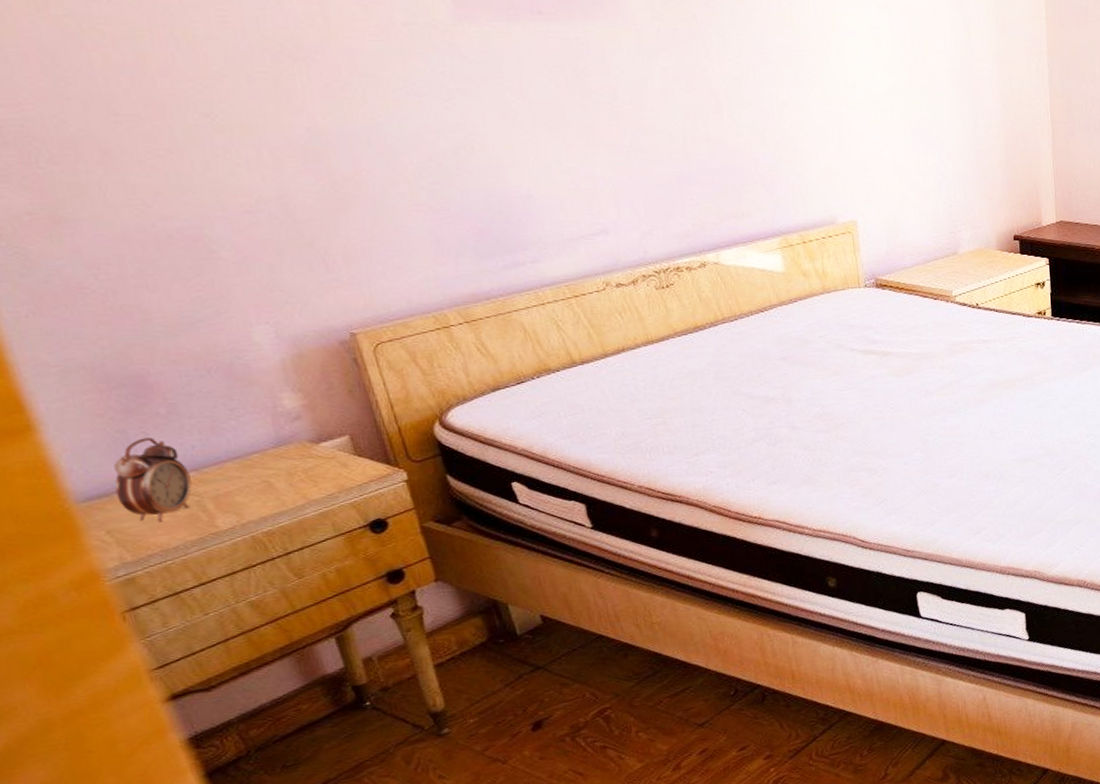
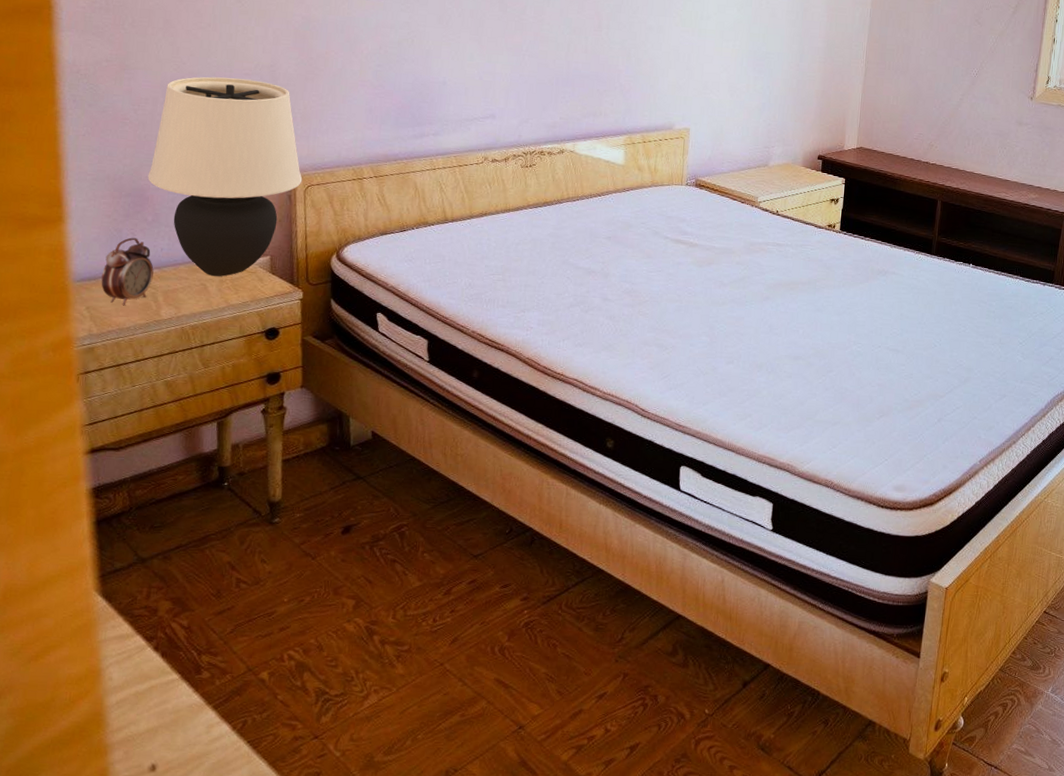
table lamp: none [132,218,368,470] -> present [148,76,303,277]

